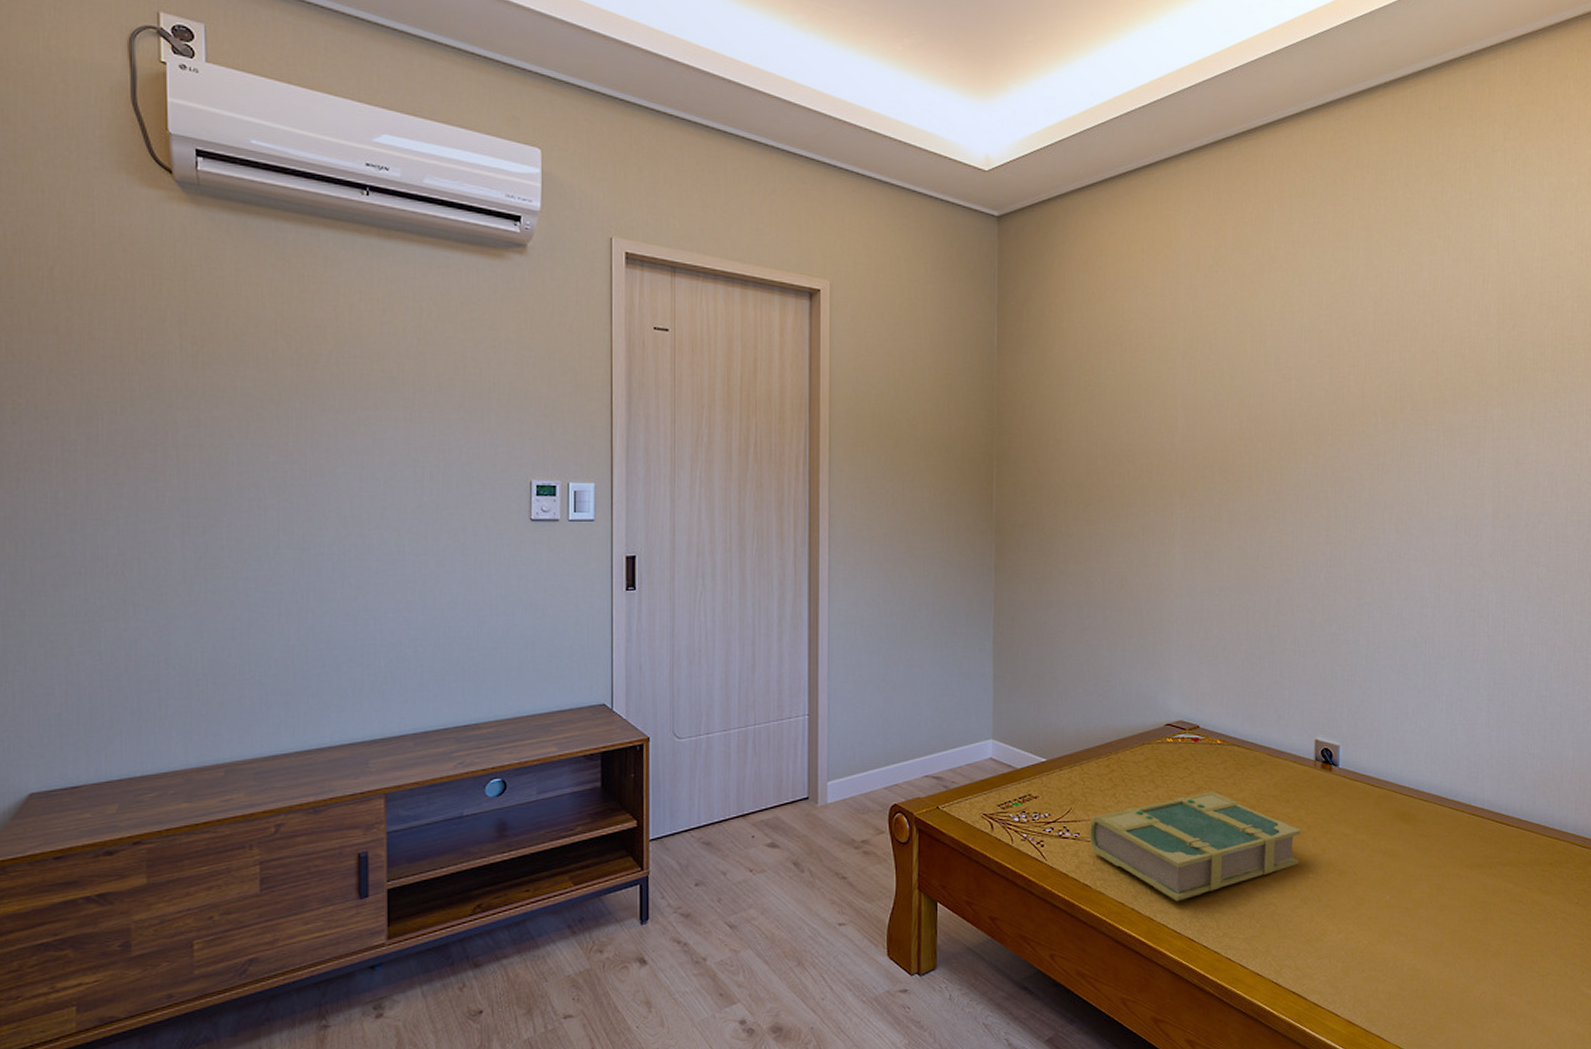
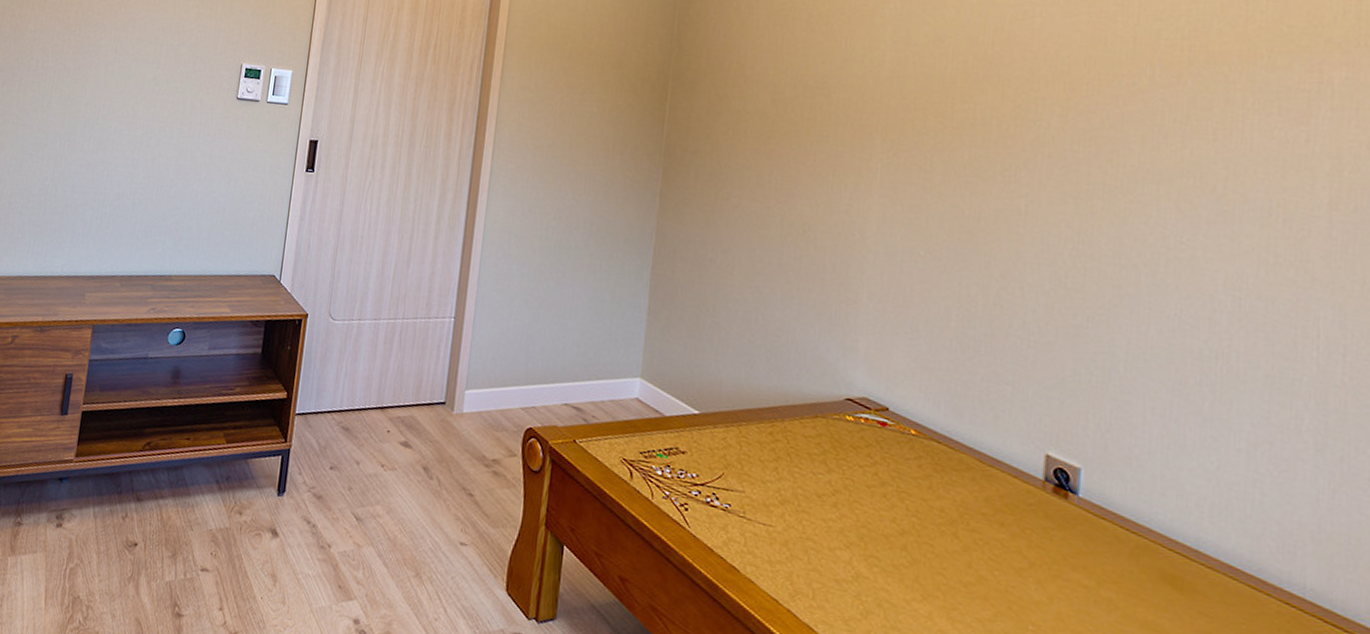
book: present [1089,791,1302,902] -> none [741,487,1020,616]

